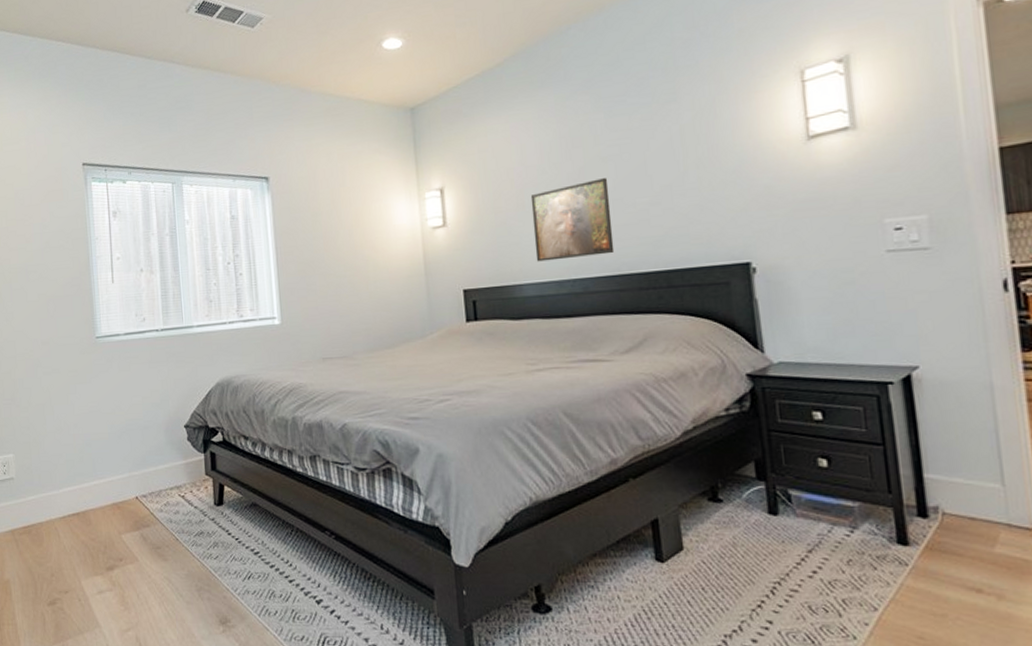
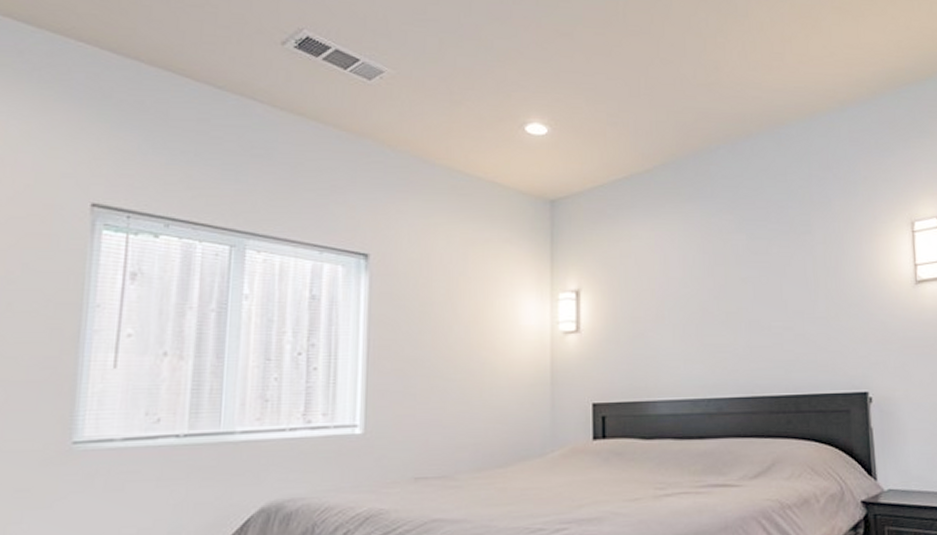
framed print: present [530,178,615,262] -> none [670,299,749,378]

